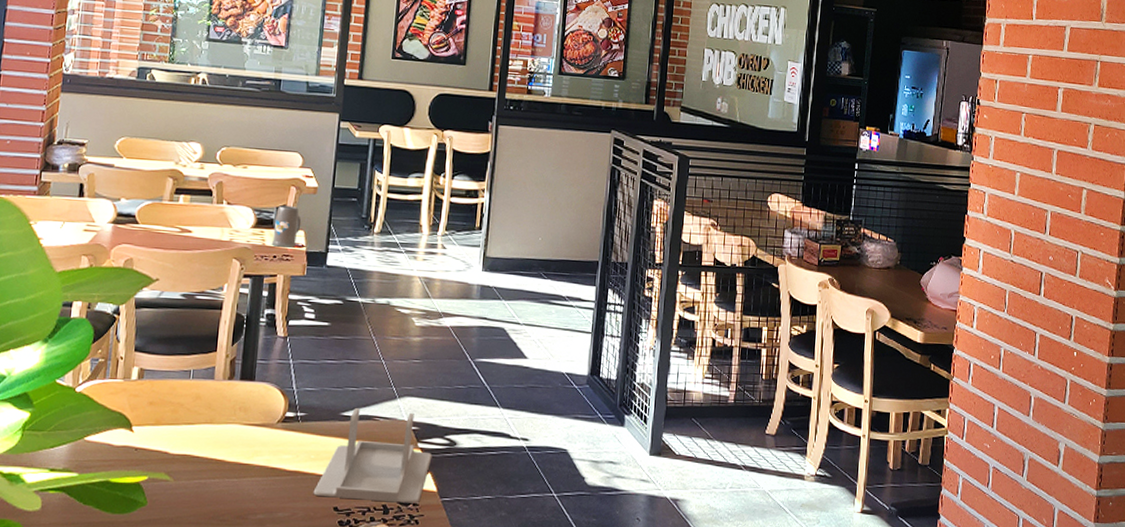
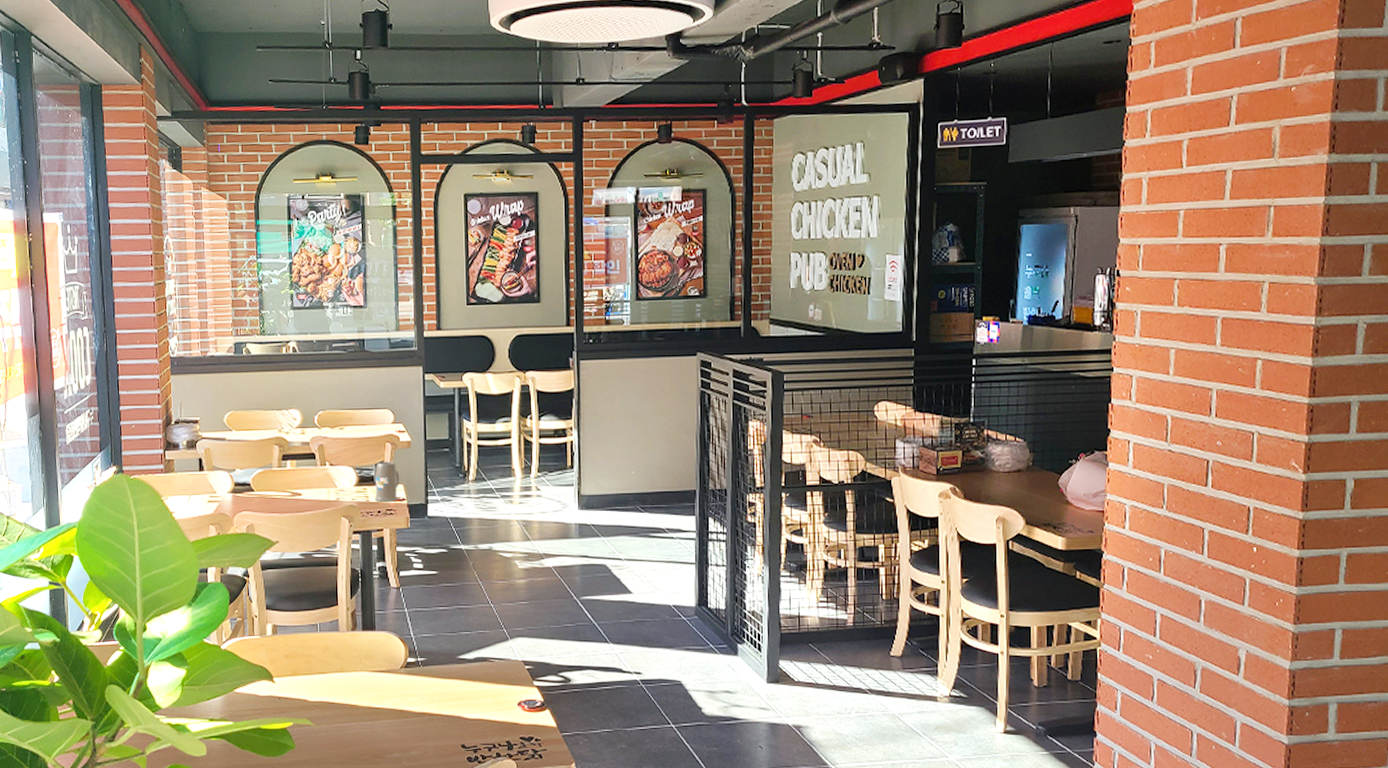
napkin holder: present [313,408,433,503] -> none [441,651,549,739]

